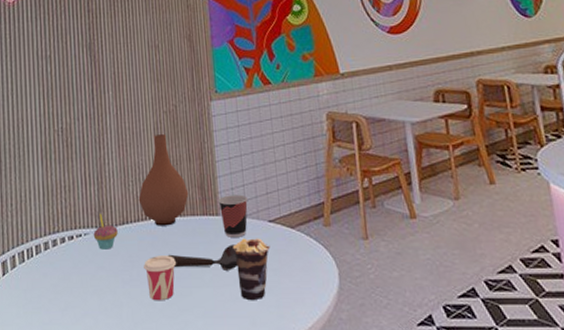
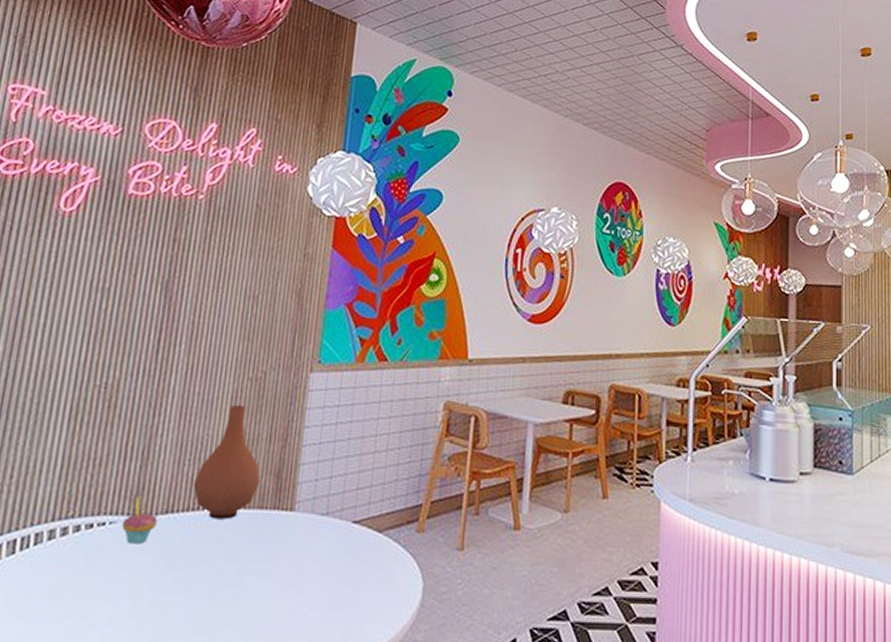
cup: present [144,255,177,301] -> none [183,555,228,613]
spoon: present [167,244,238,270] -> none [217,547,307,578]
cup: present [218,194,248,237] -> none [295,487,332,539]
dessert: present [232,238,270,301] -> none [301,541,349,616]

